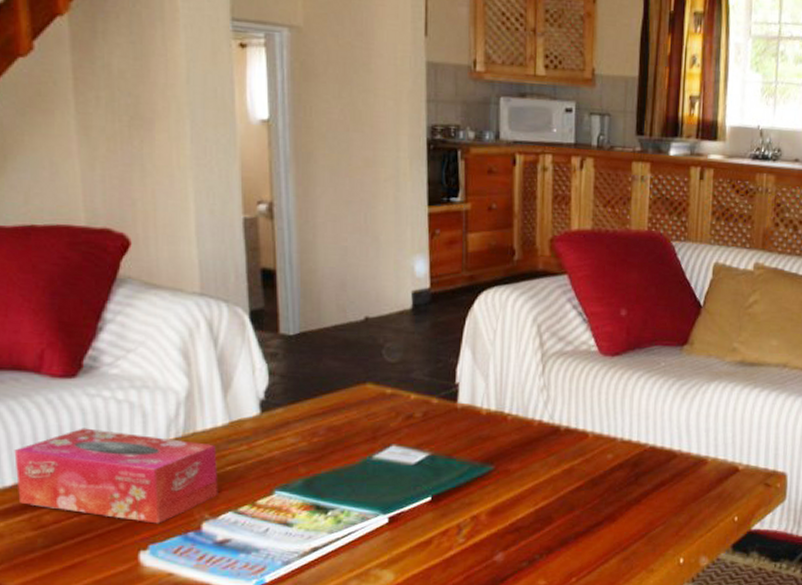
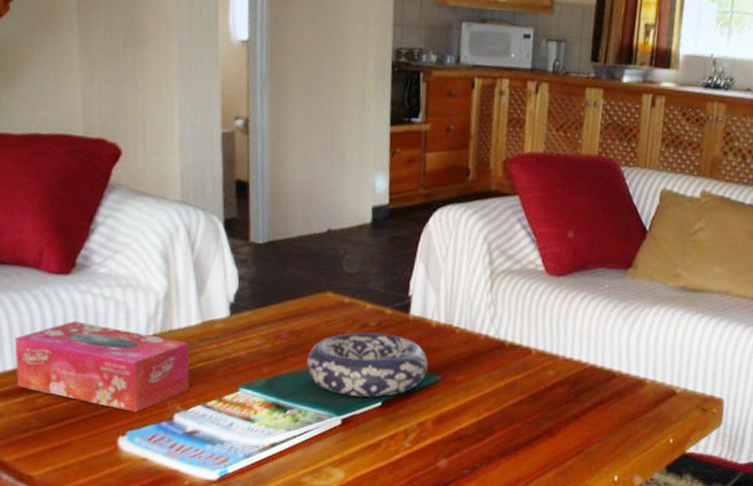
decorative bowl: none [347,424,480,492] -> present [306,332,428,397]

